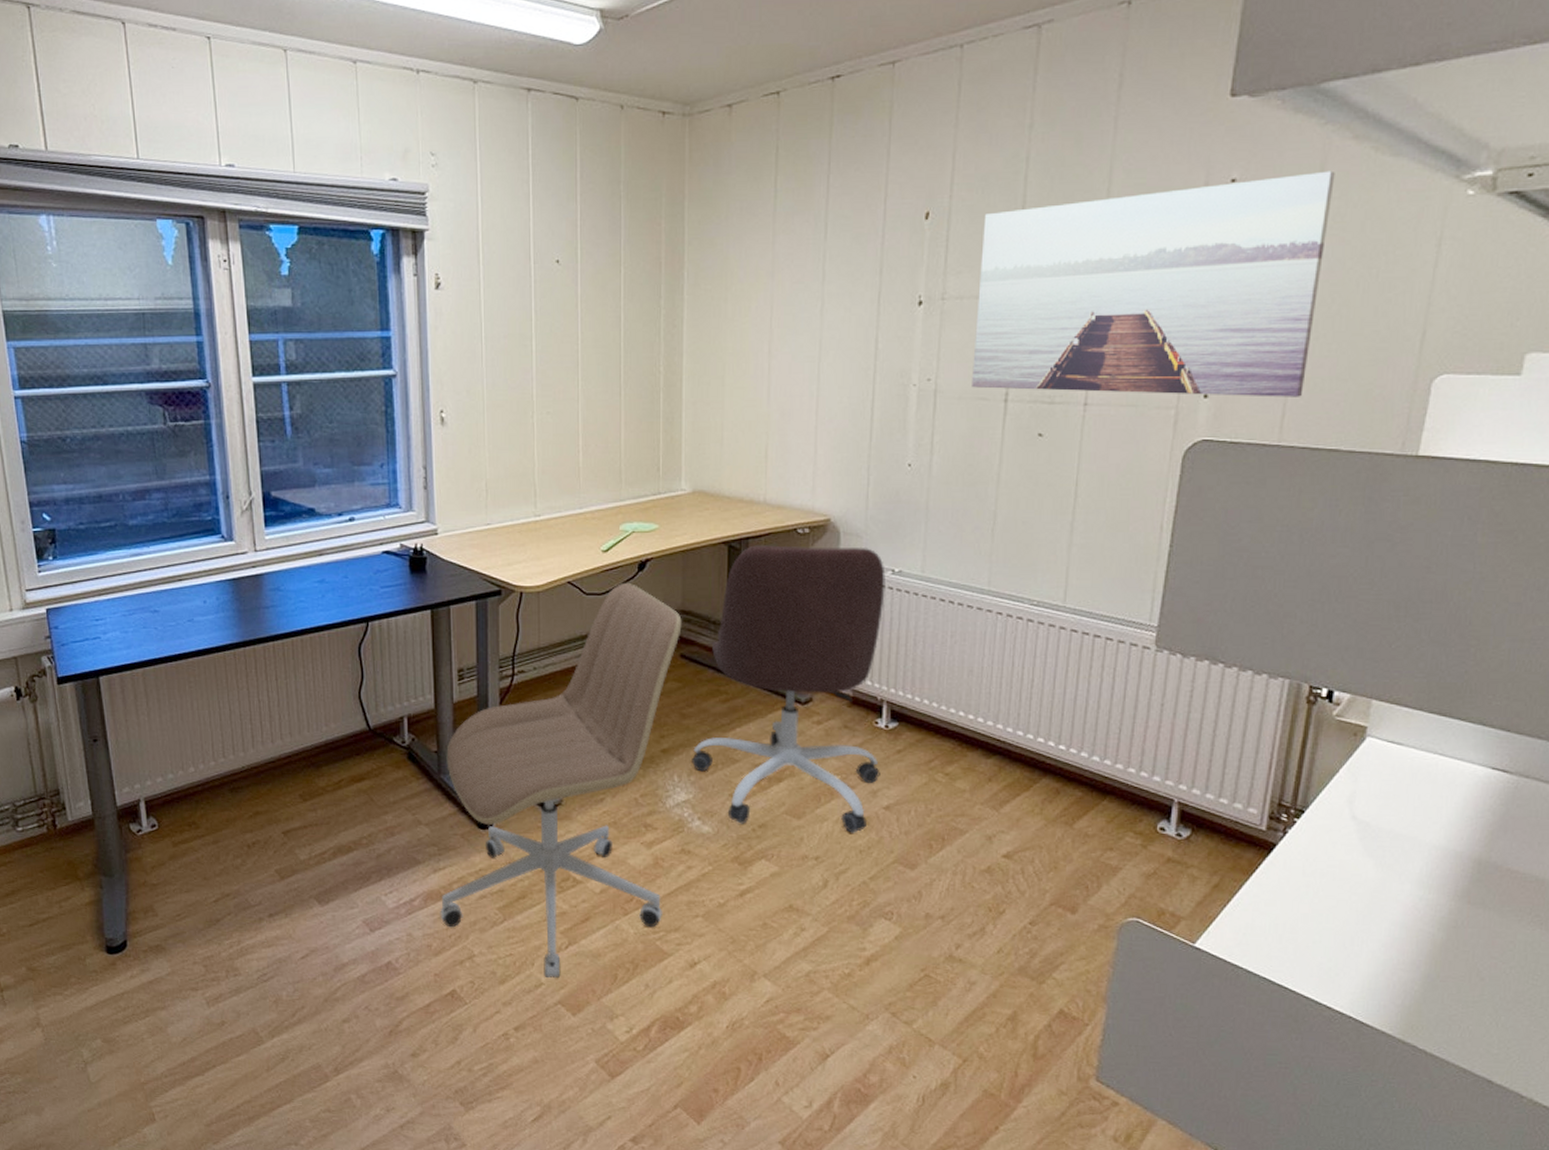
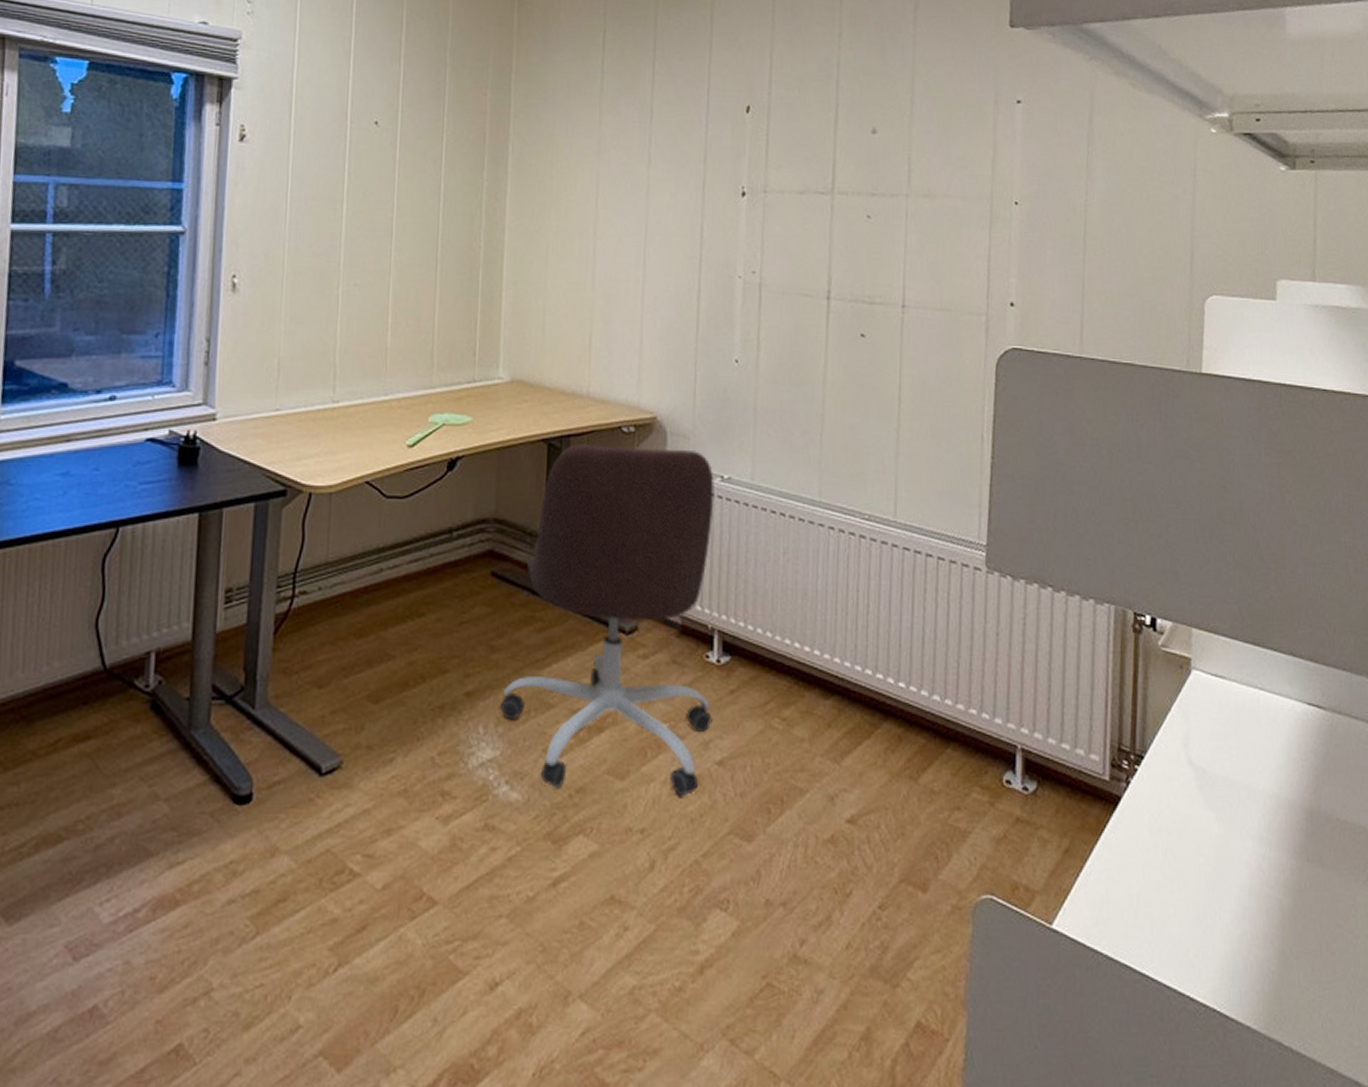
office chair: present [440,583,682,978] -> none [171,485,494,1016]
wall art: present [972,170,1335,397] -> none [795,100,1103,310]

